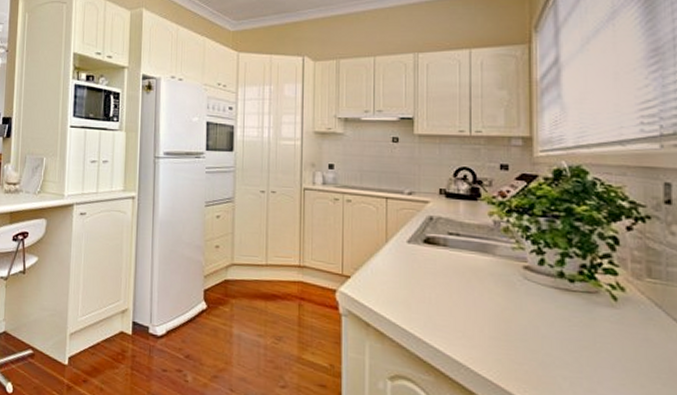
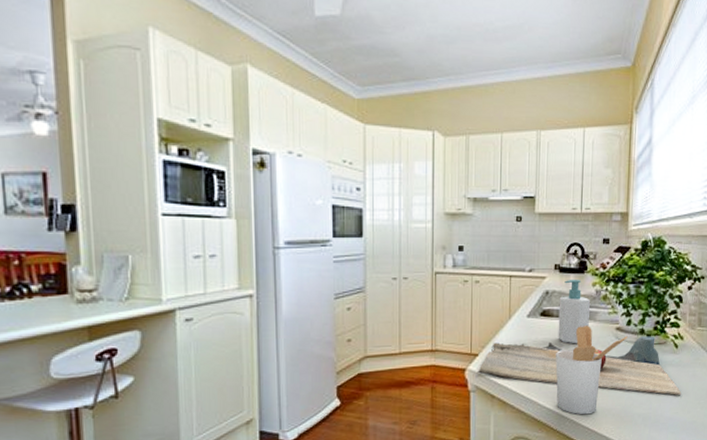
cutting board: none [350,266,629,362] -> present [478,336,682,395]
utensil holder: none [444,259,541,365] -> present [555,326,628,415]
soap bottle: none [446,205,486,279] -> present [558,279,590,344]

